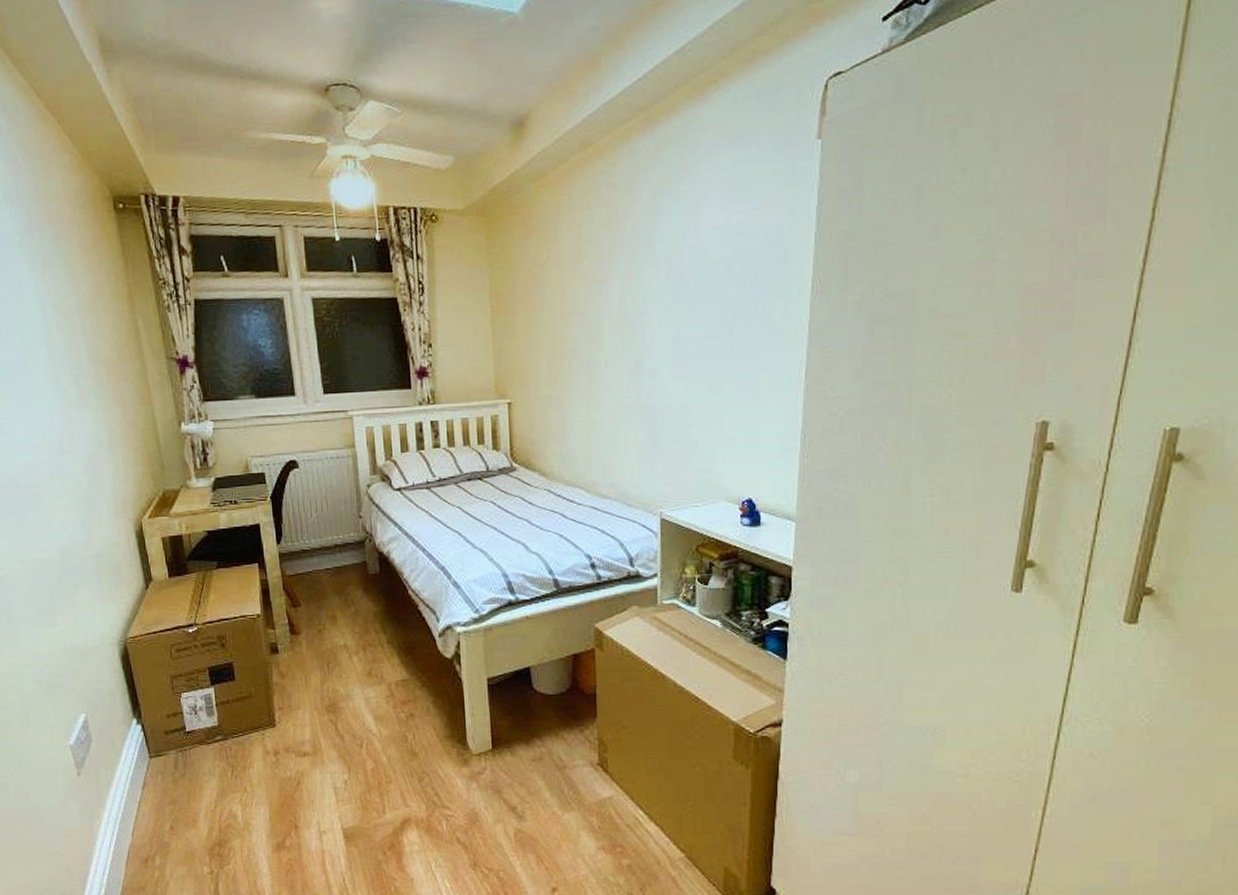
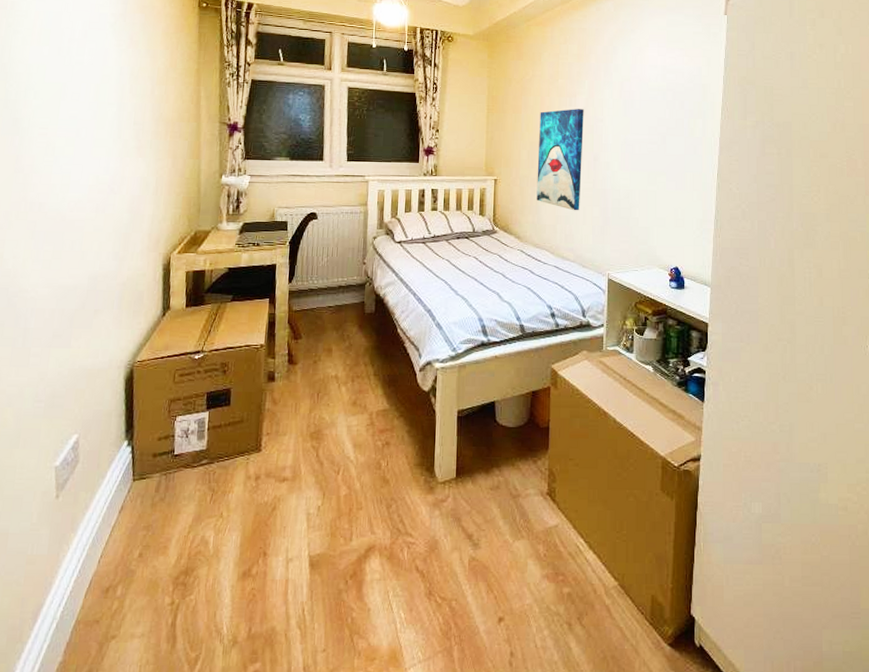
wall art: none [560,299,621,436] -> present [536,109,584,211]

